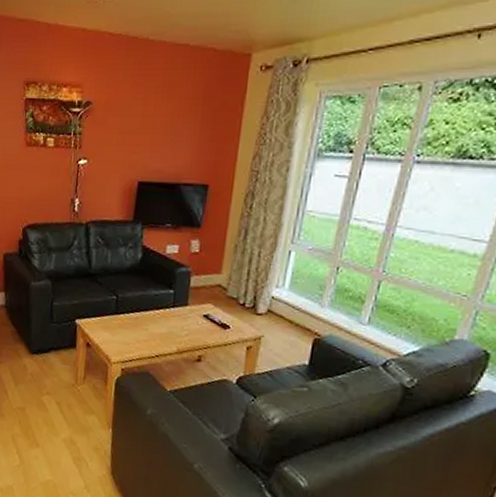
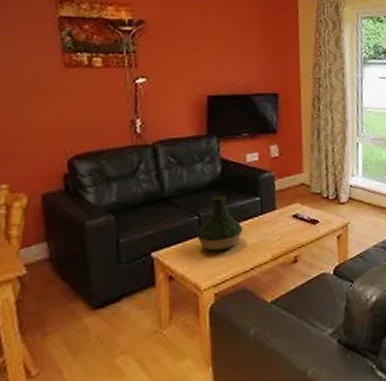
vase: none [113,280,154,335] -> present [197,195,243,253]

